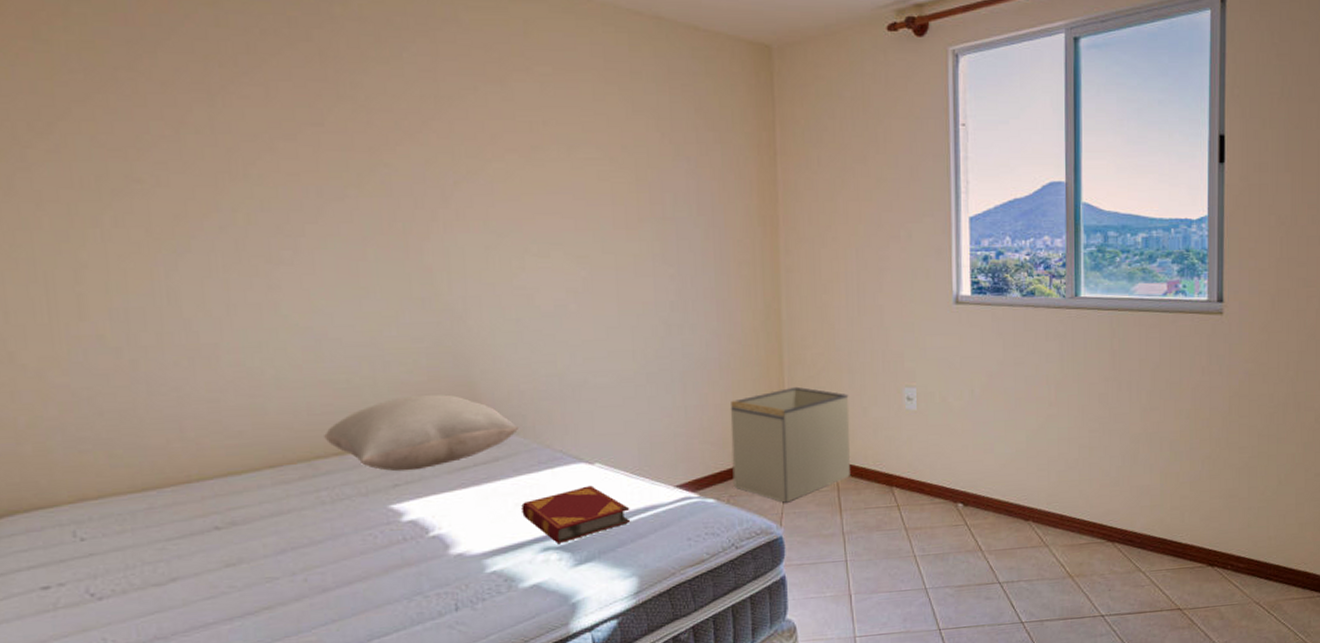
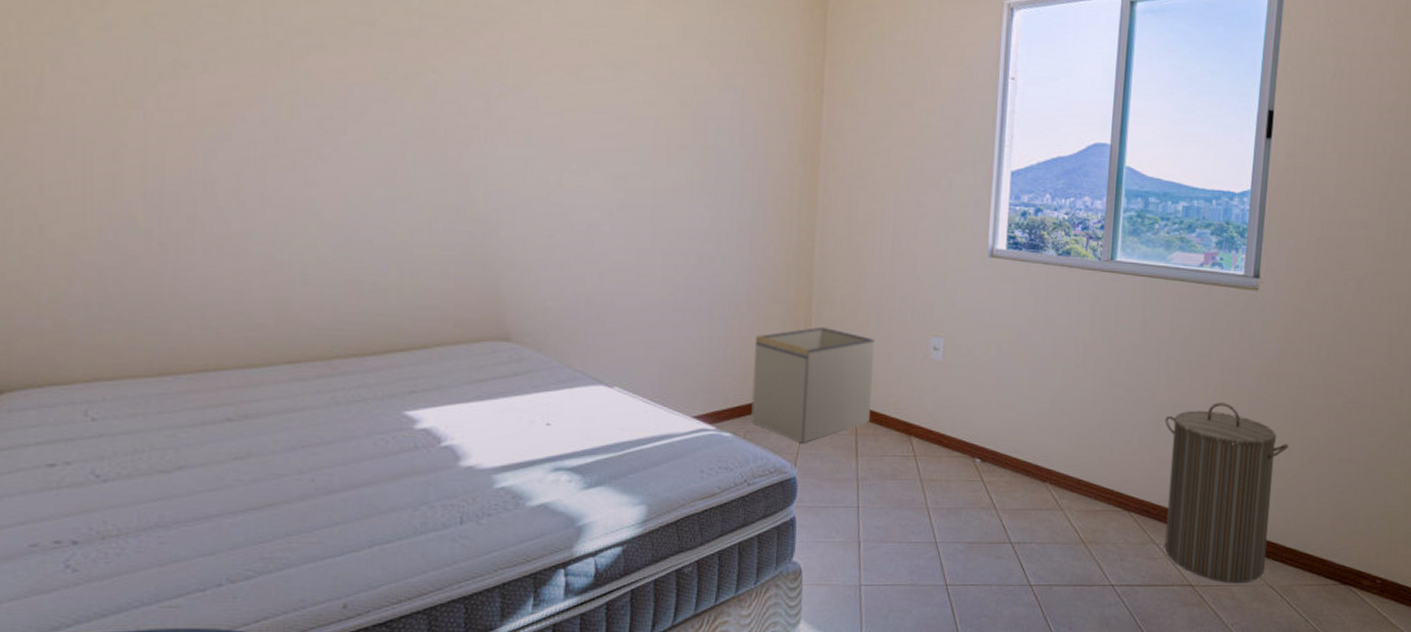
pillow: present [324,394,520,472] -> none [346,302,542,379]
hardback book: present [521,485,631,543] -> none [536,409,645,464]
laundry hamper: none [1141,428,1265,604] -> present [1164,402,1289,584]

